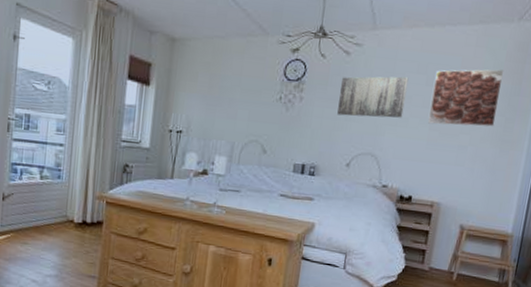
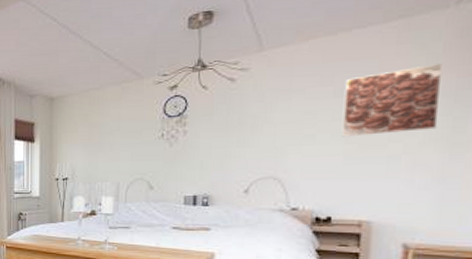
wall art: present [337,76,409,118] -> none [227,92,311,143]

